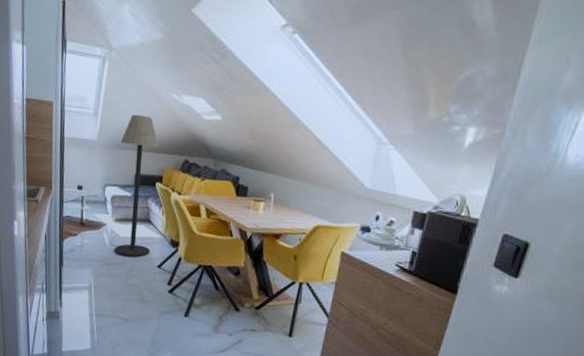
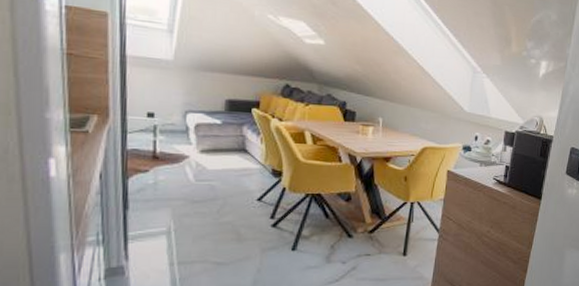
floor lamp: present [114,114,159,257] -> none [201,33,254,192]

